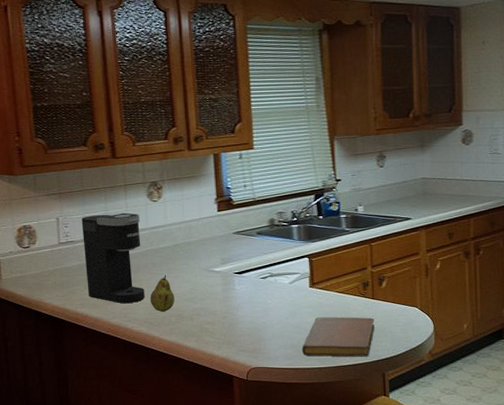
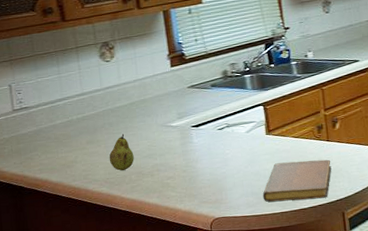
coffee maker: present [81,212,146,304] -> none [34,74,104,166]

